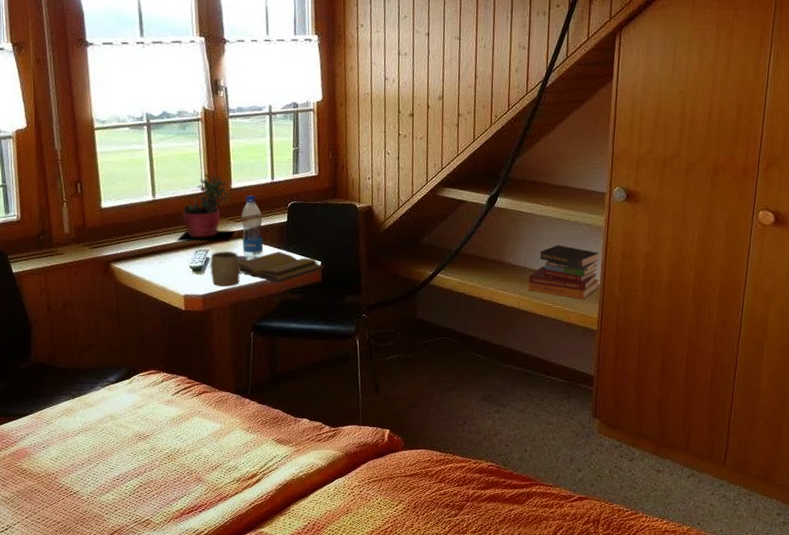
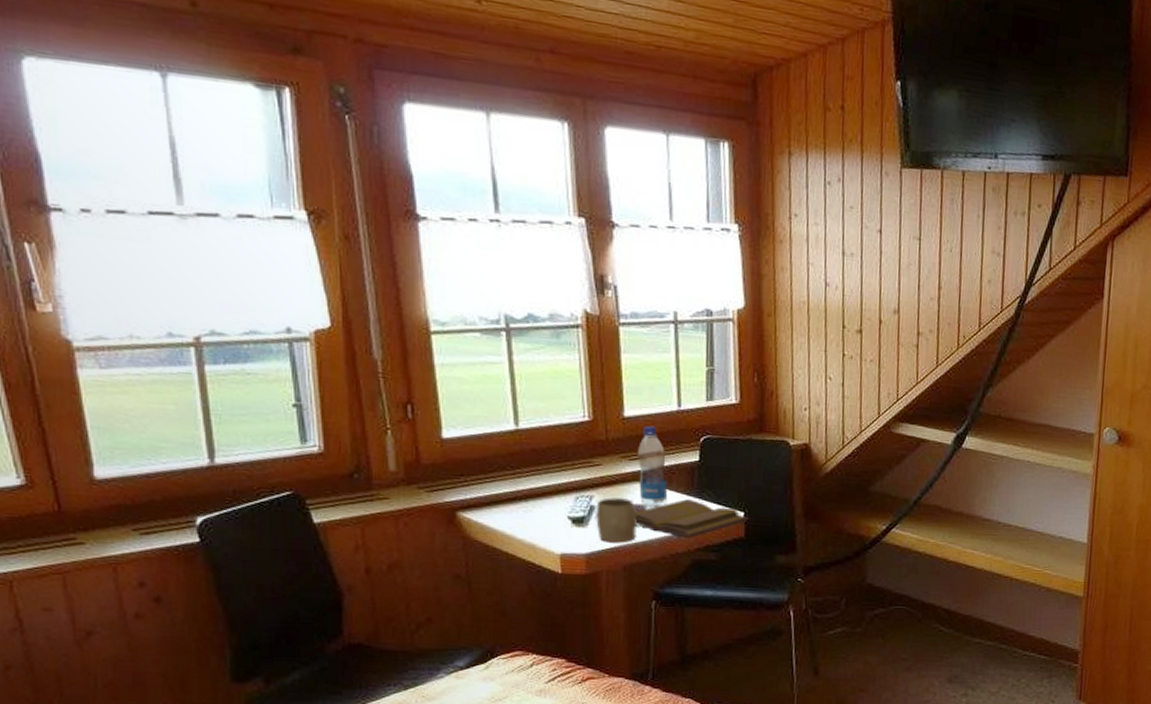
succulent plant: present [176,173,237,242] -> none [549,396,631,486]
books: present [528,245,599,300] -> none [1002,495,1086,561]

